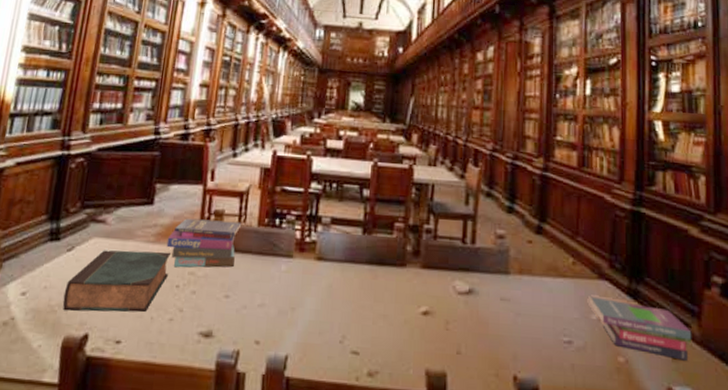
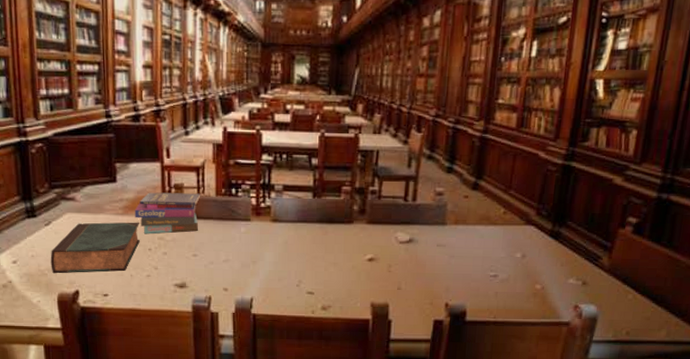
books: present [590,296,692,361] -> none [516,239,602,285]

